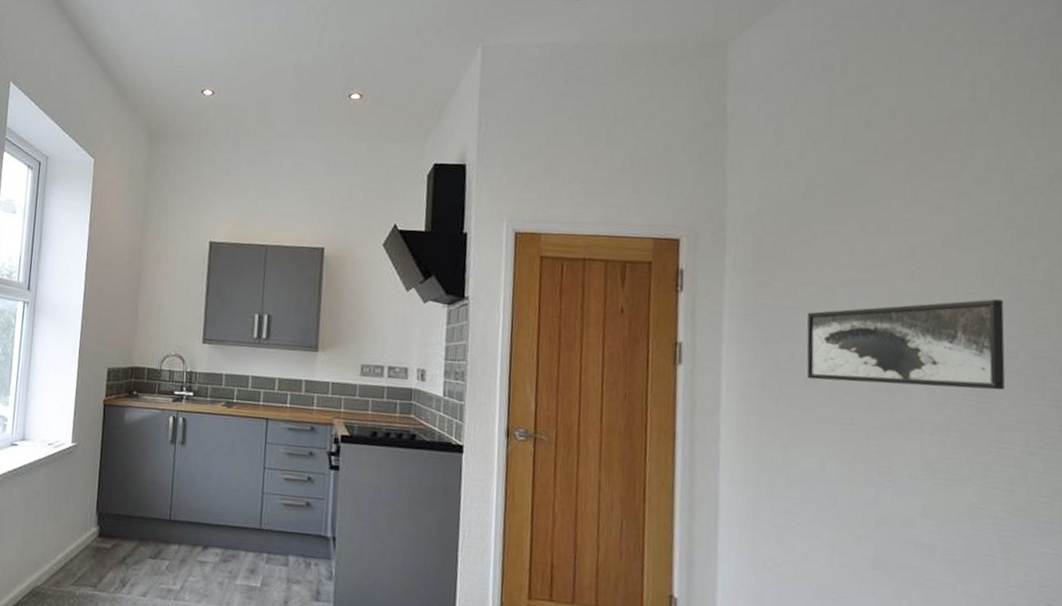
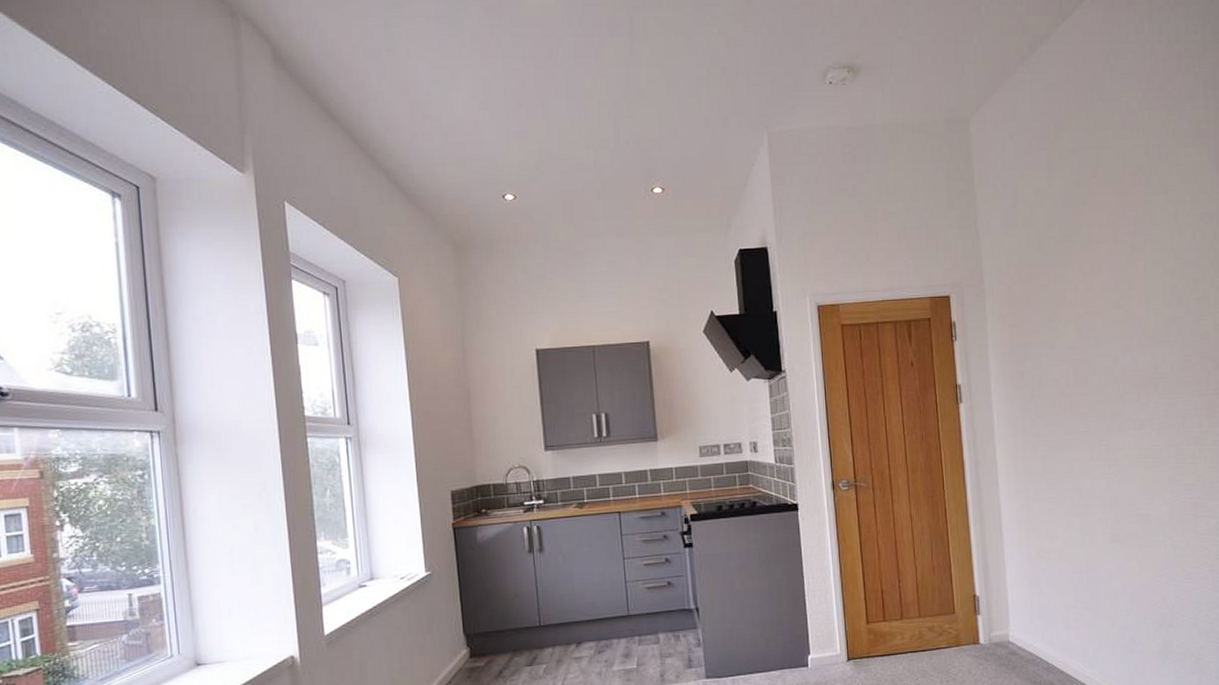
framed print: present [806,299,1006,391] -> none [1049,316,1185,400]

